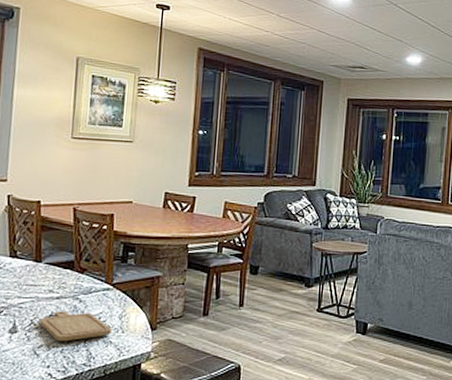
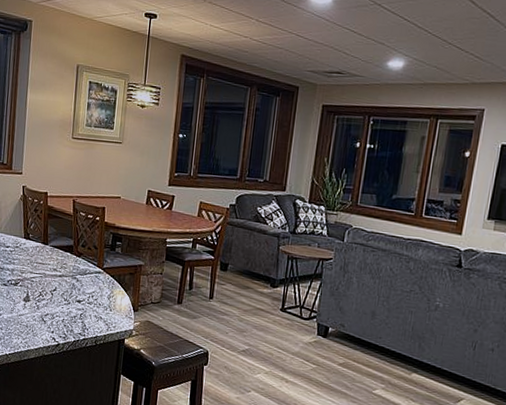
chopping board: present [39,311,112,342] -> none [46,287,102,313]

